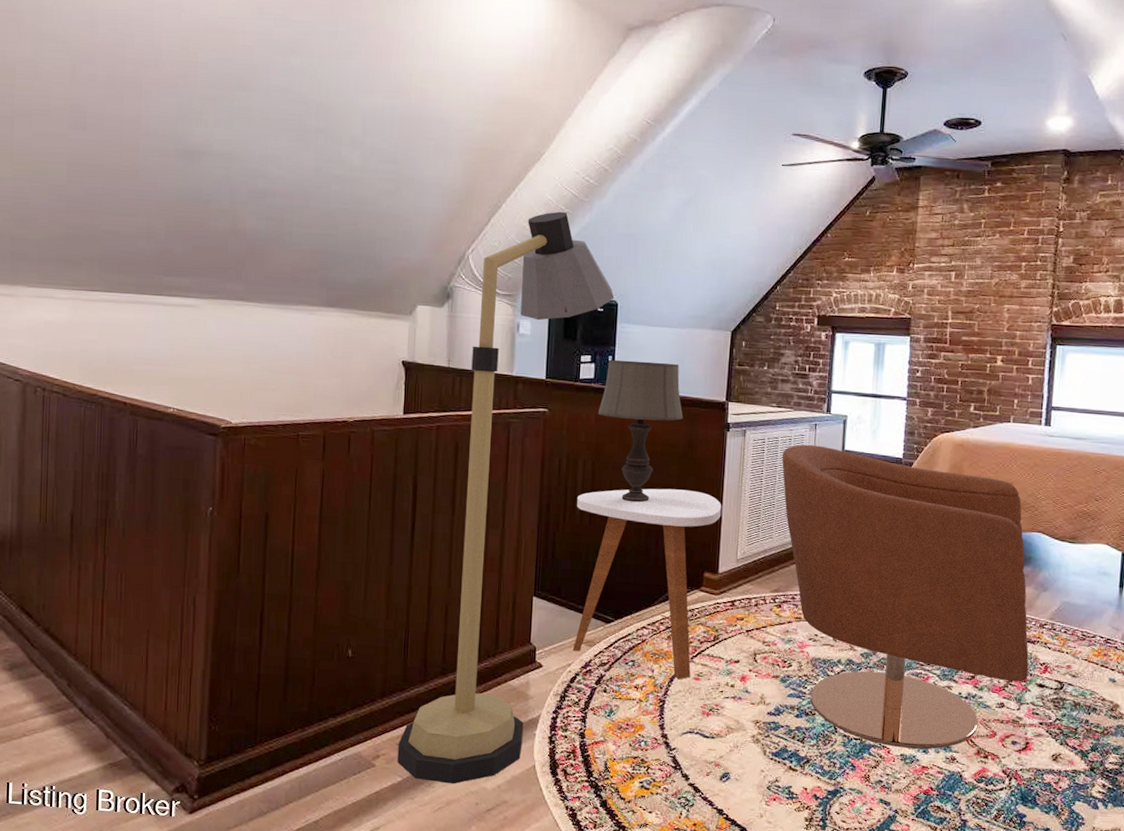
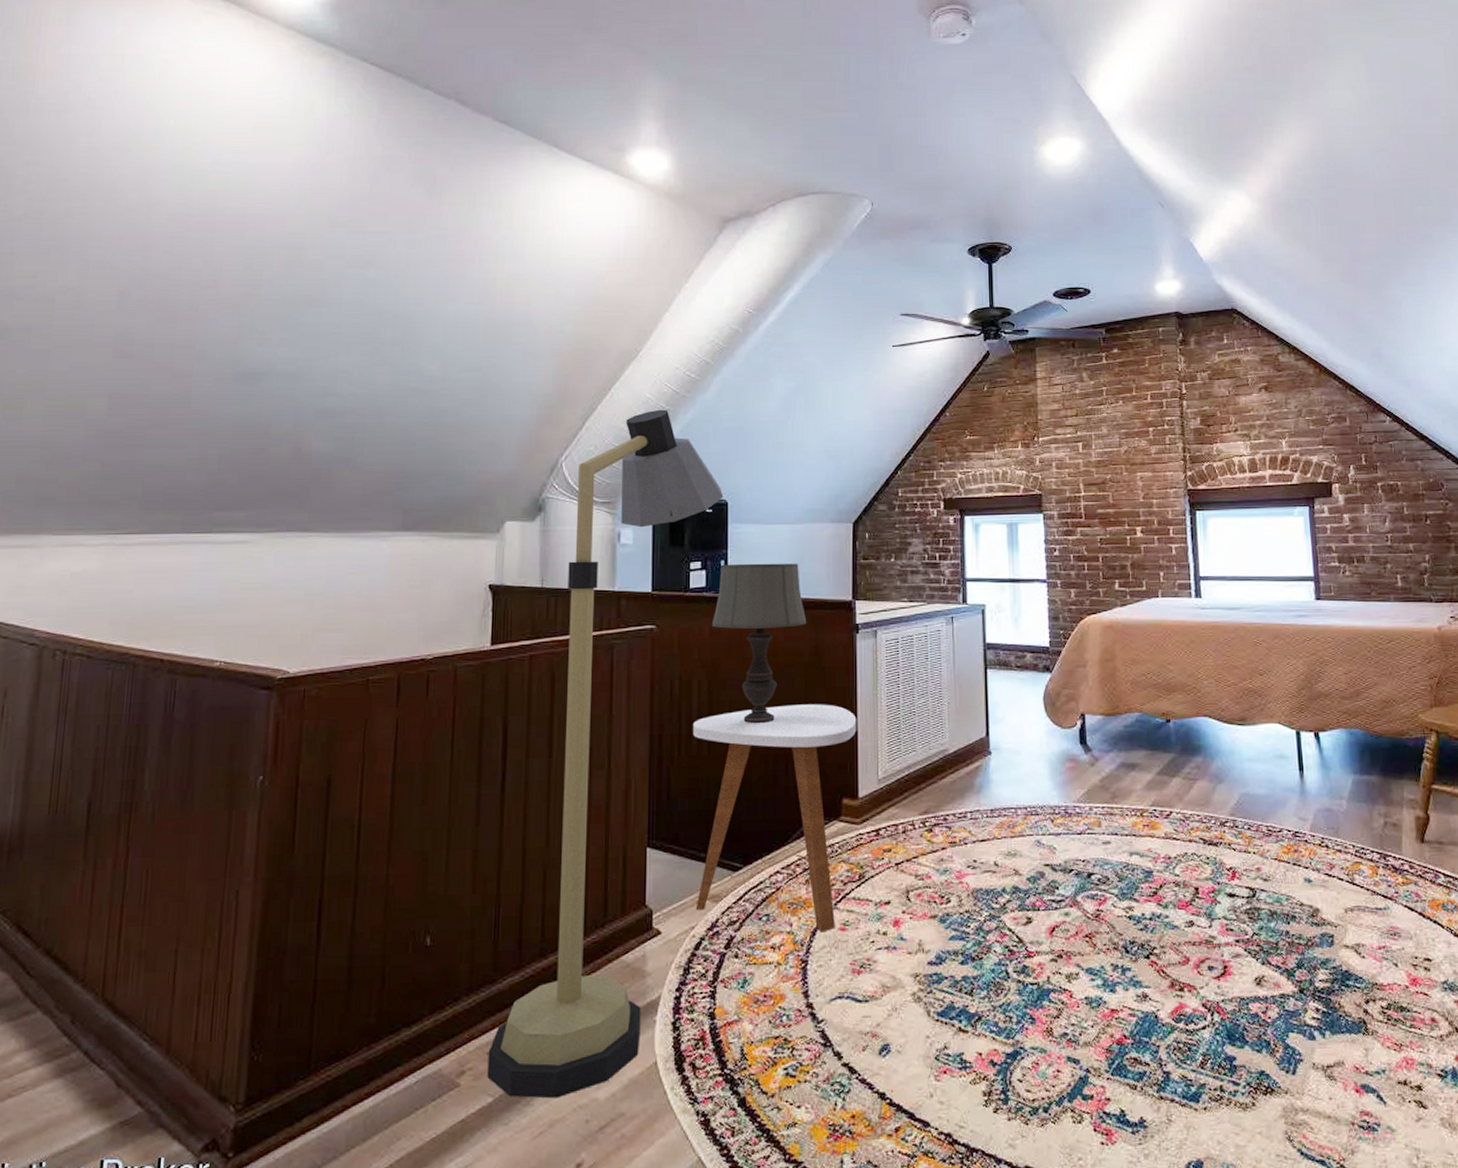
armchair: present [782,444,1029,750] -> none [919,640,1216,989]

